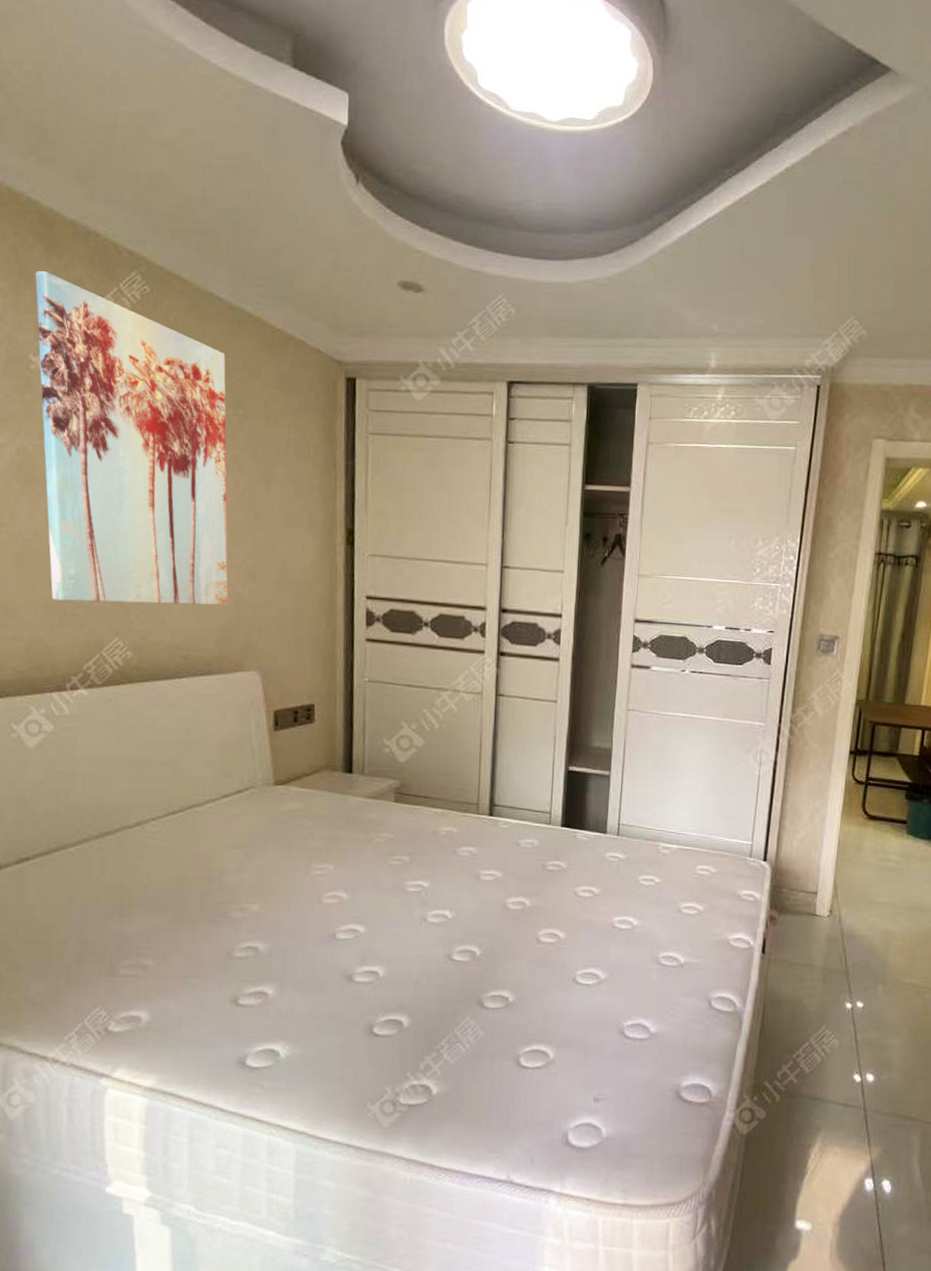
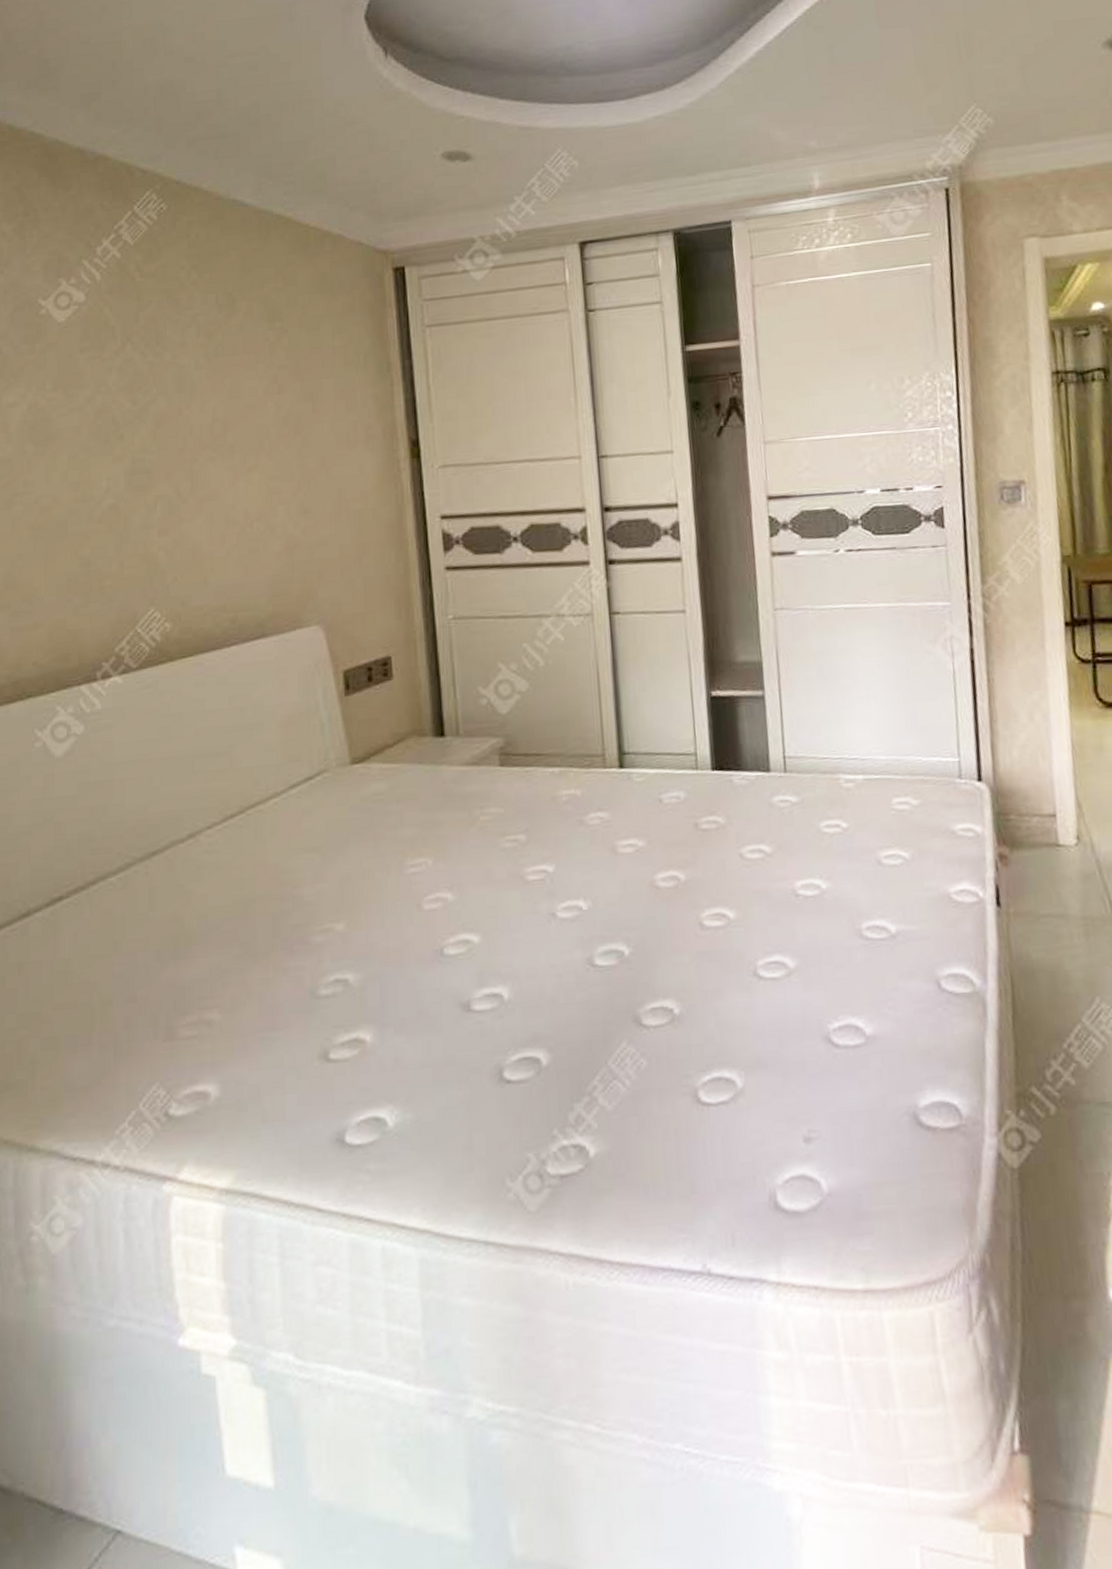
wall art: present [35,270,229,606] -> none [41,206,280,575]

